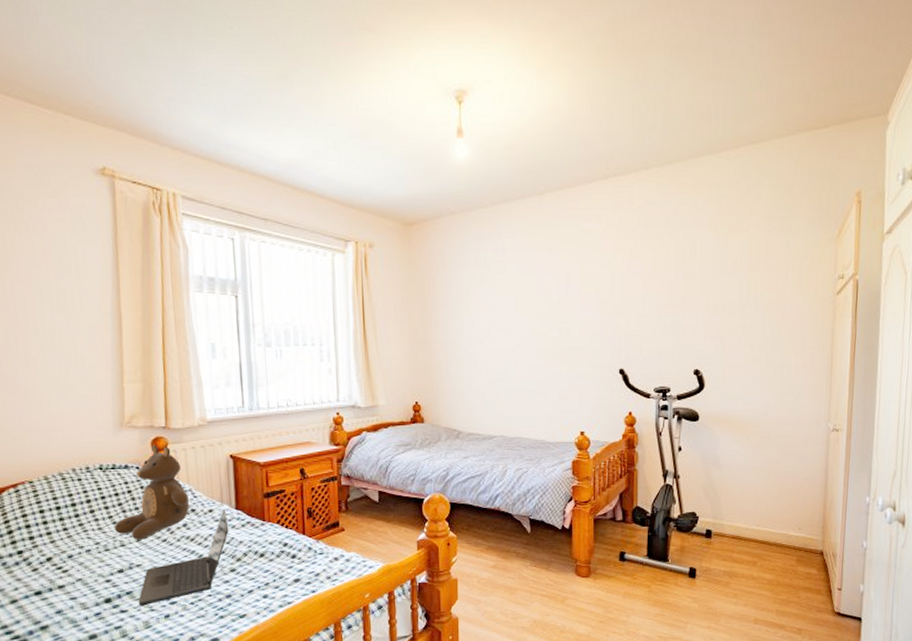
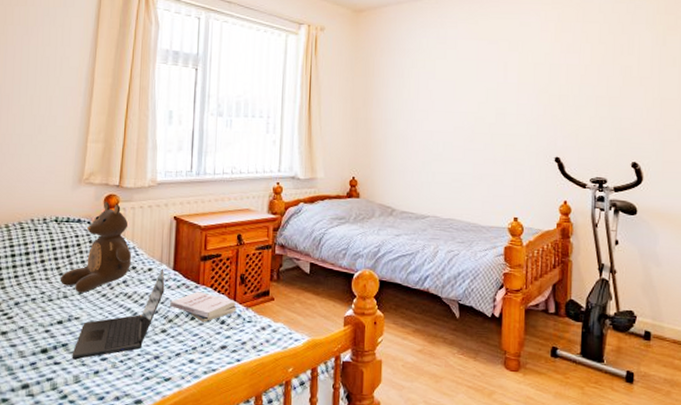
books: none [236,529,307,558] -> present [170,292,237,322]

